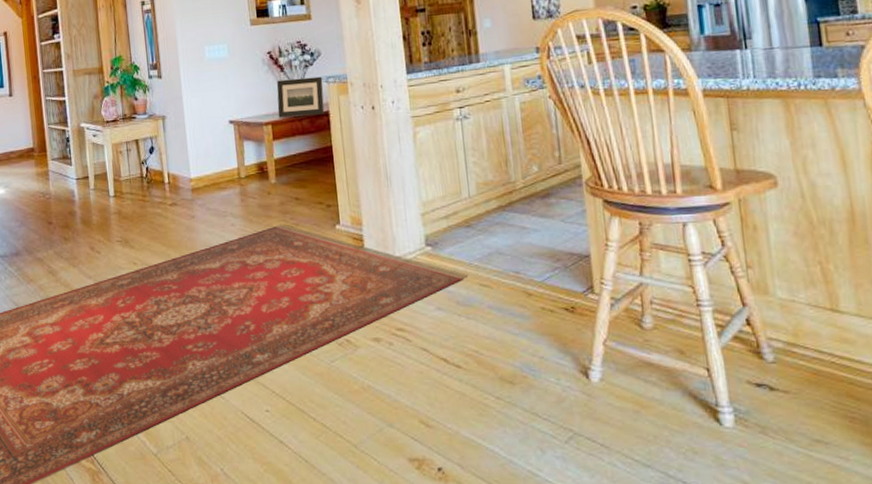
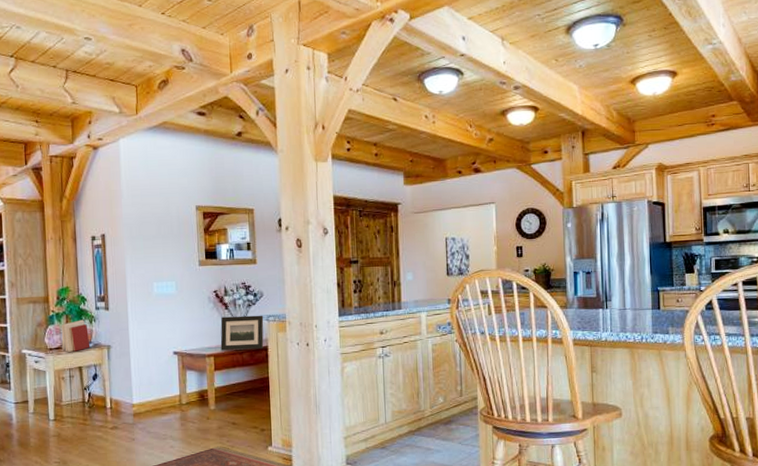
books: none [116,89,146,125] -> present [61,319,90,353]

